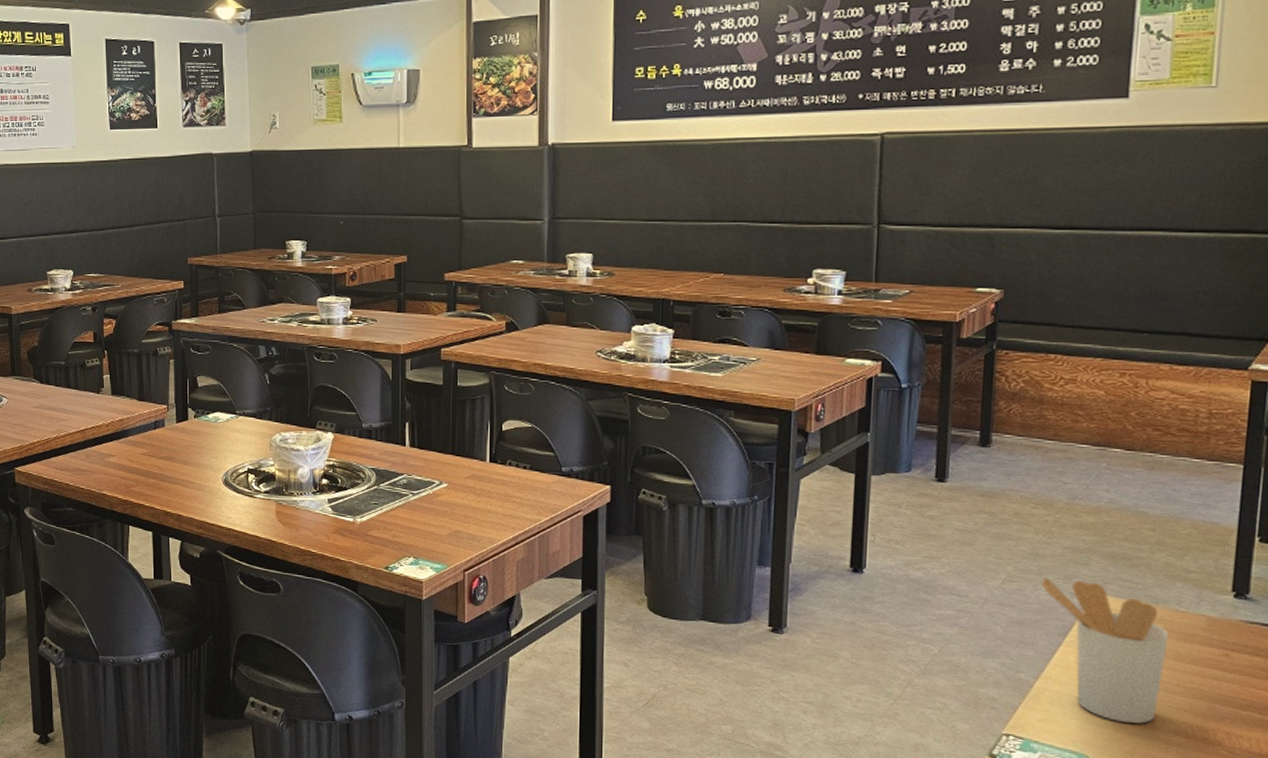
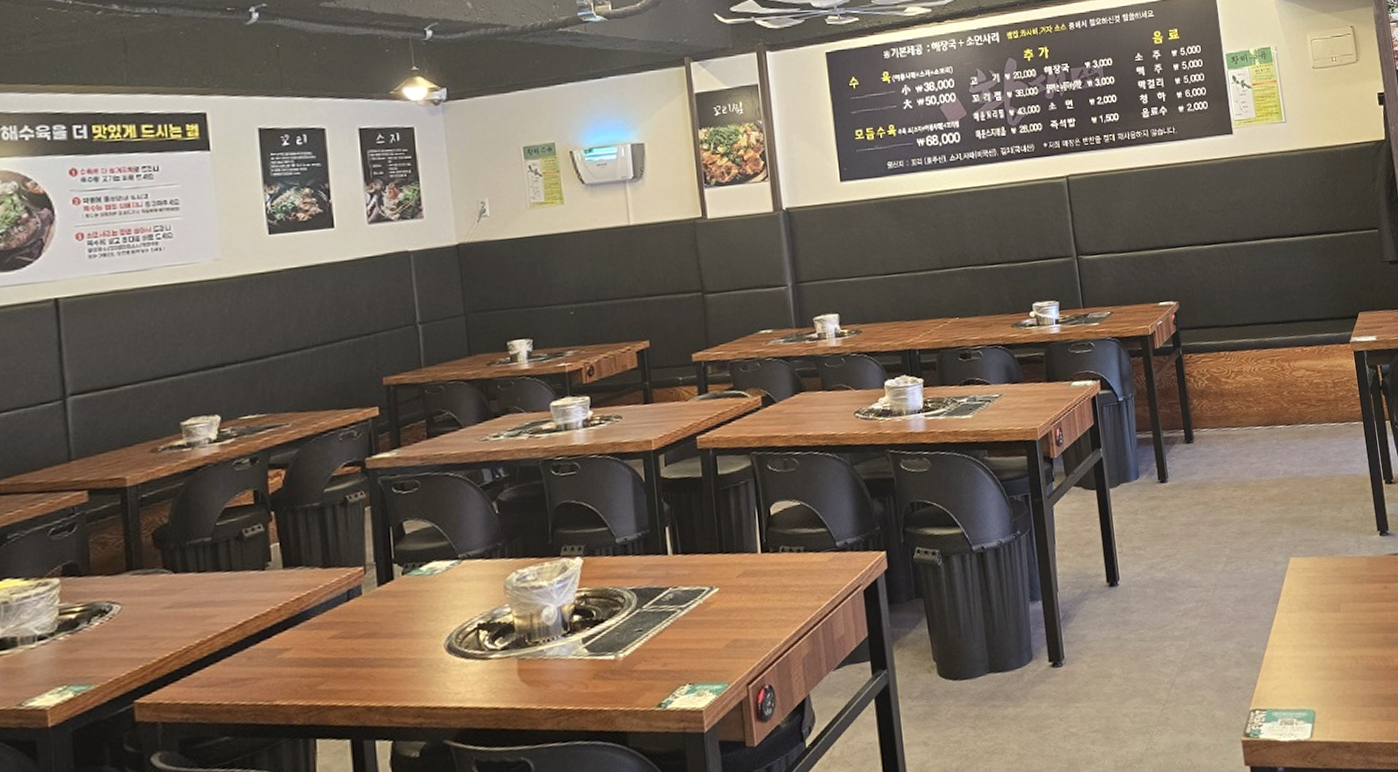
utensil holder: present [1042,577,1169,724] -> none [1252,548,1352,671]

